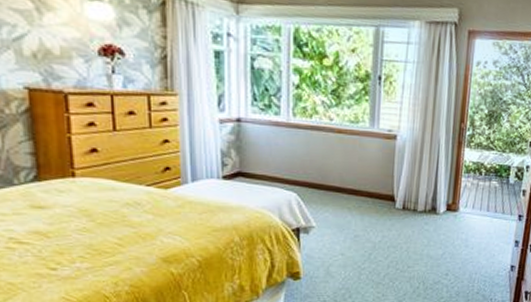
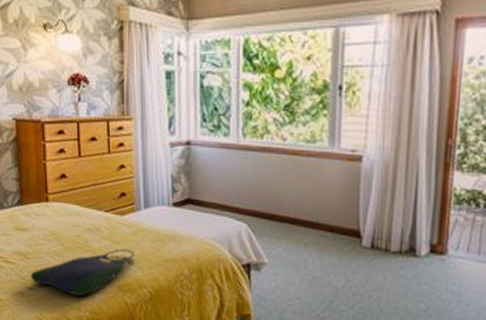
handbag: none [52,221,181,271] -> present [30,248,135,296]

